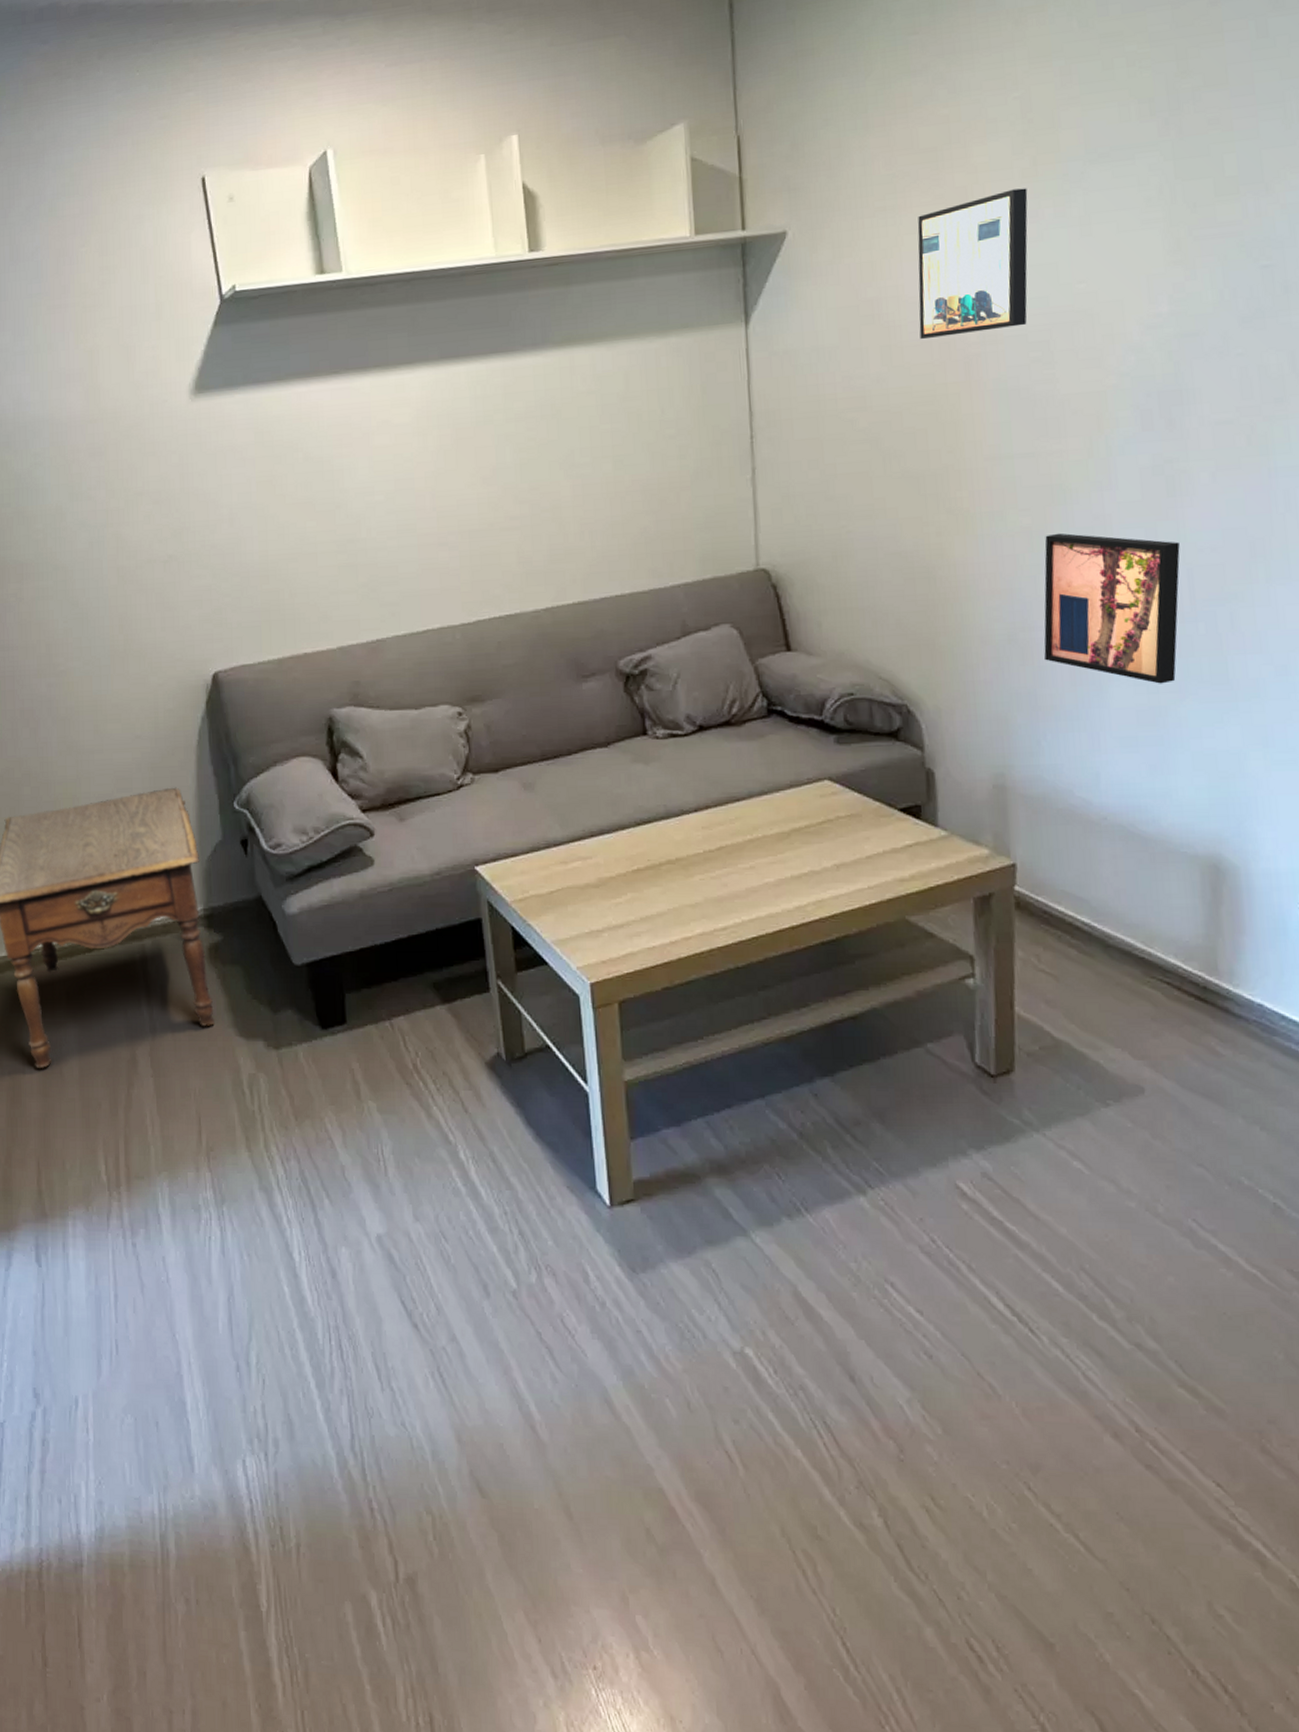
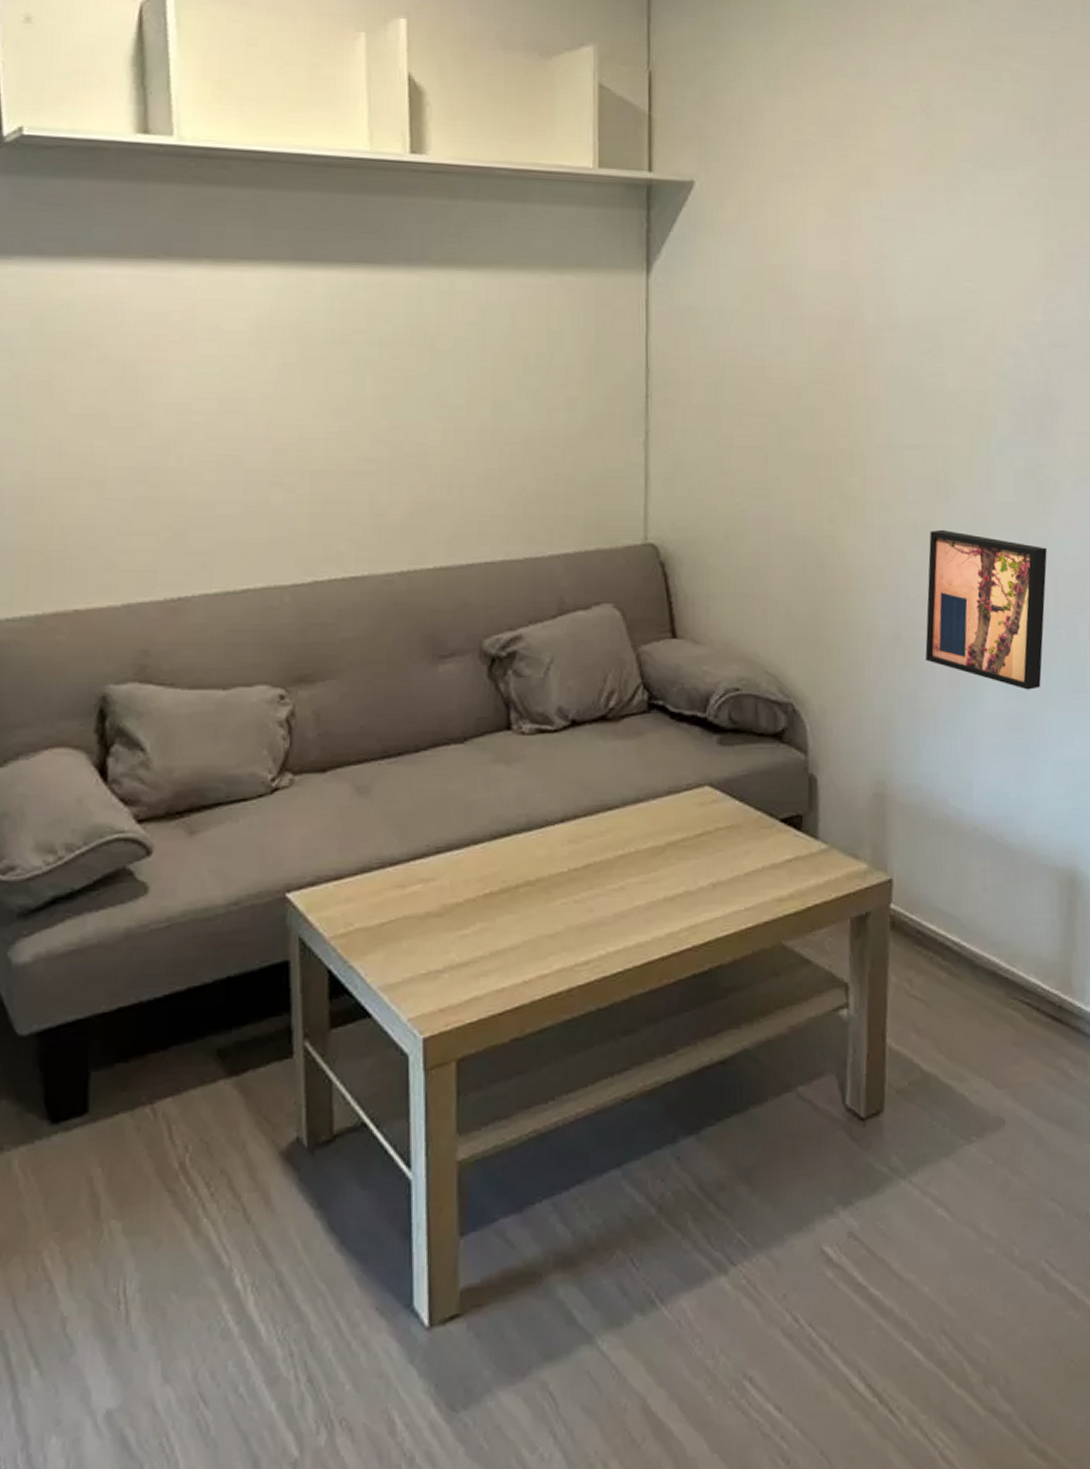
wall art: present [917,188,1028,339] -> none [820,178,924,316]

